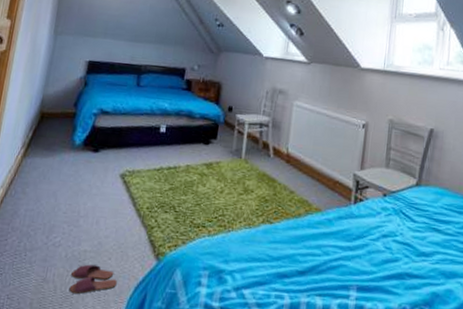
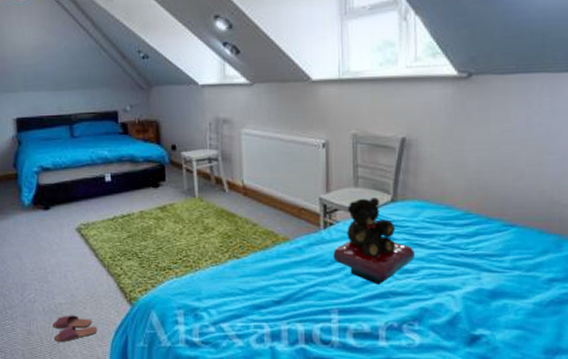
teddy bear: none [359,179,432,265] -> present [333,198,415,284]

